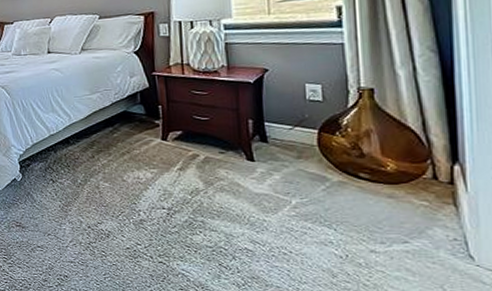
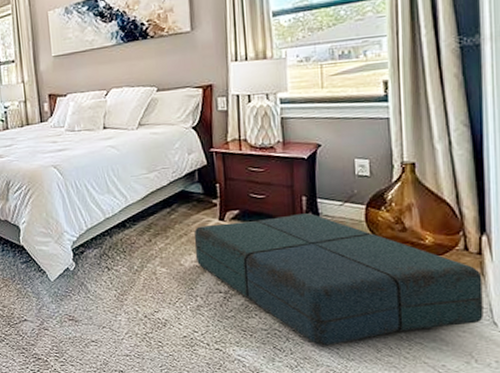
ottoman: none [136,136,457,267] -> present [193,213,484,346]

